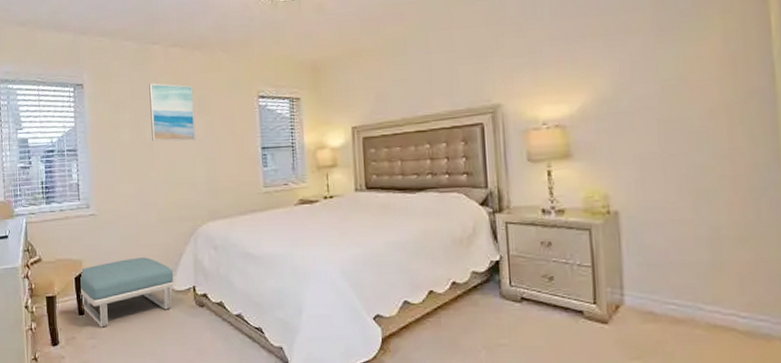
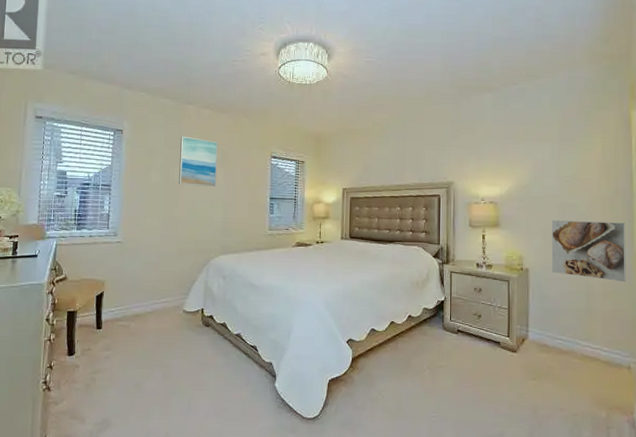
footstool: present [80,257,175,328] -> none [99,281,187,341]
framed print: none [650,136,772,221] -> present [552,220,626,282]

